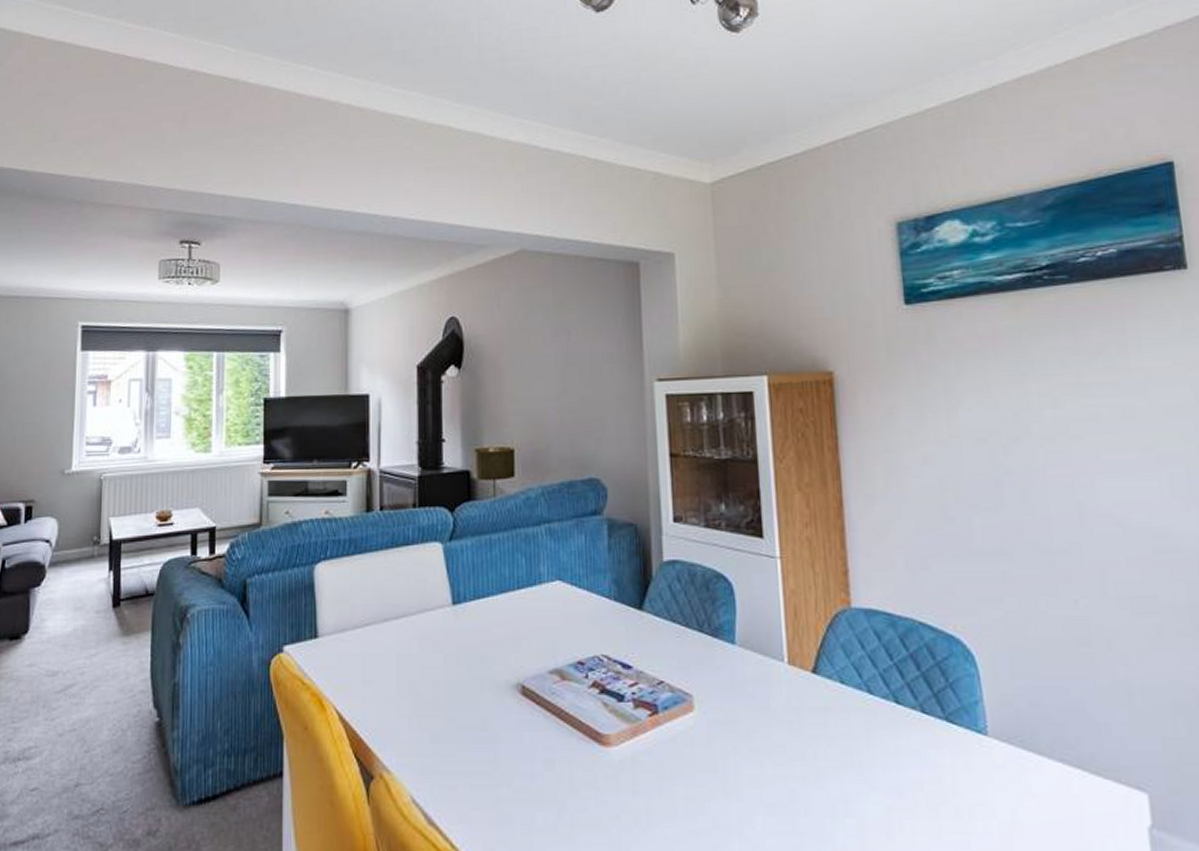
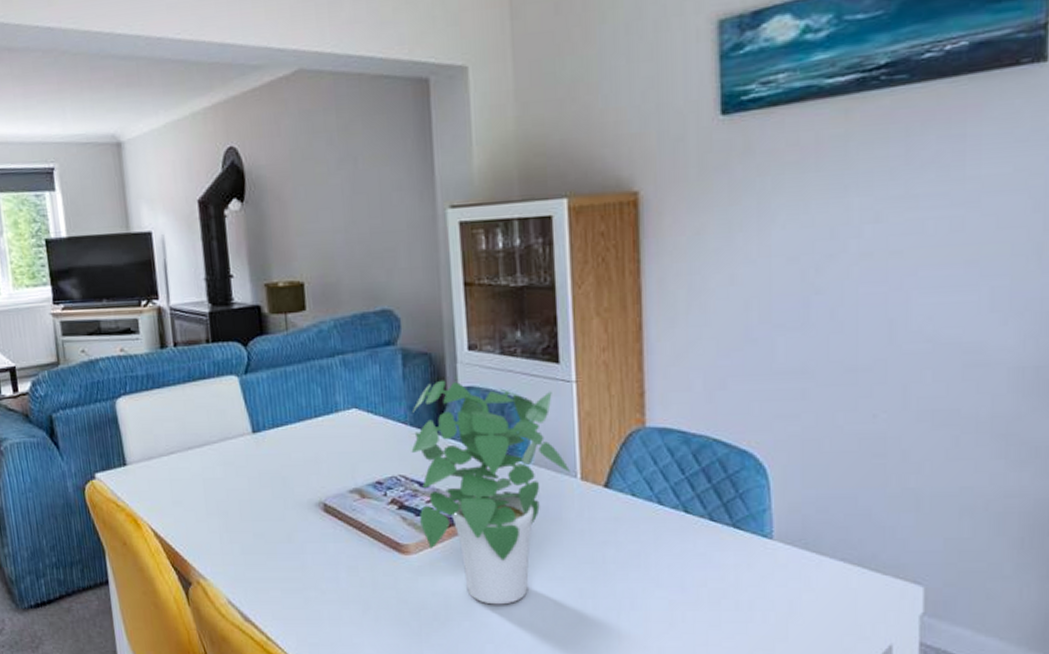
potted plant: none [614,552,777,809] -> present [411,380,570,605]

